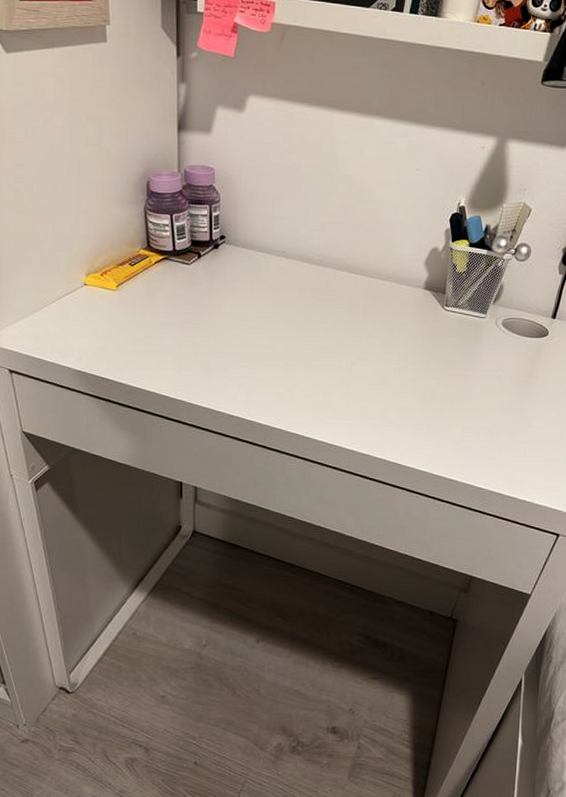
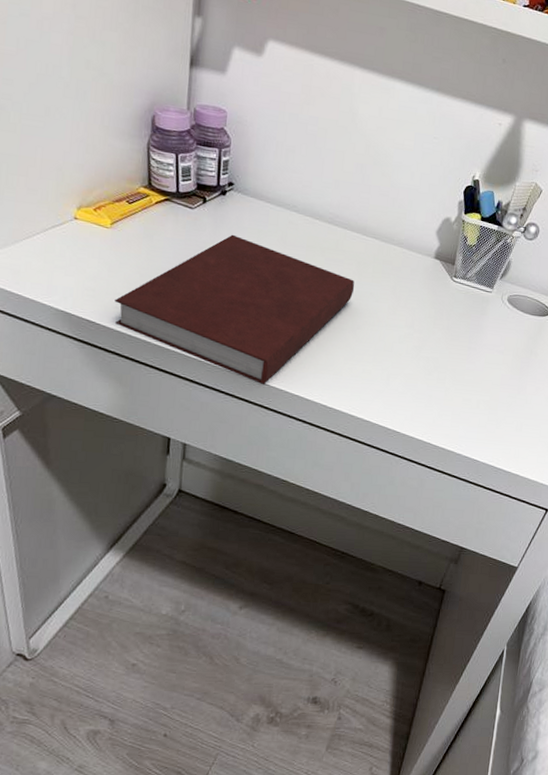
notebook: none [124,285,347,426] -> present [114,234,355,384]

